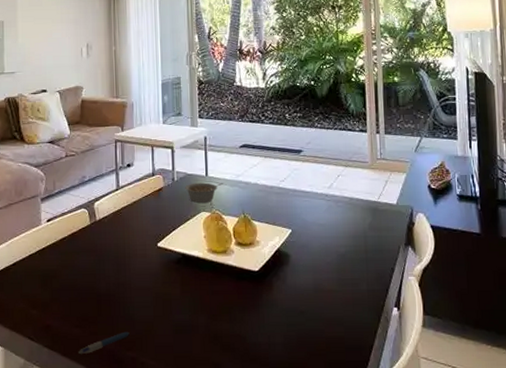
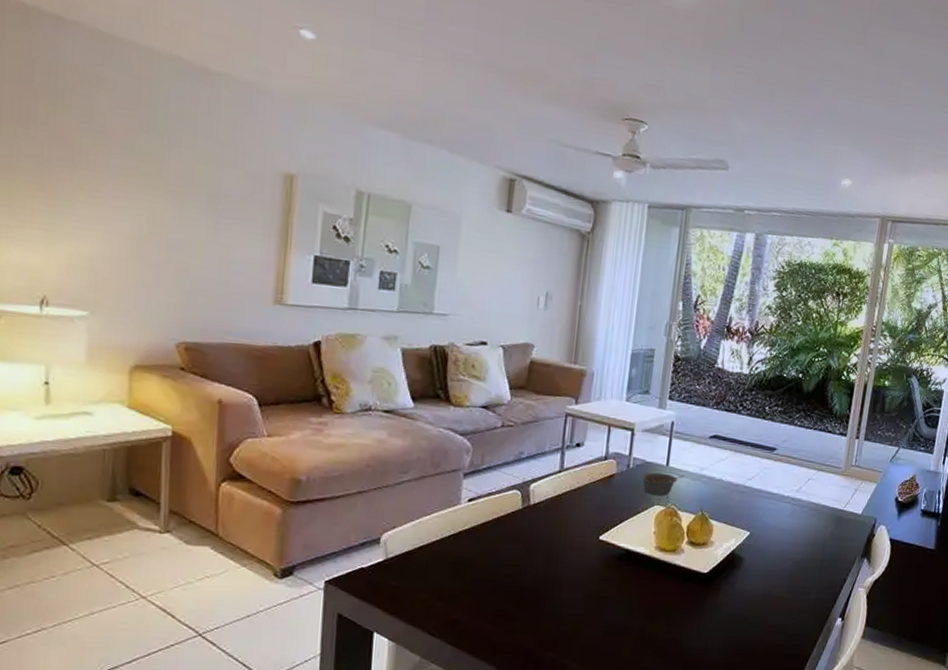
pen: present [79,331,129,355] -> none [489,630,553,654]

